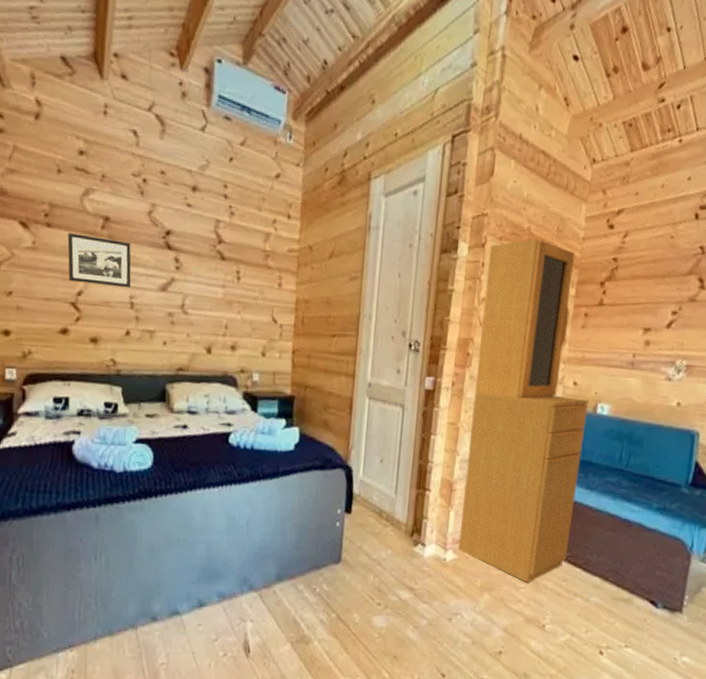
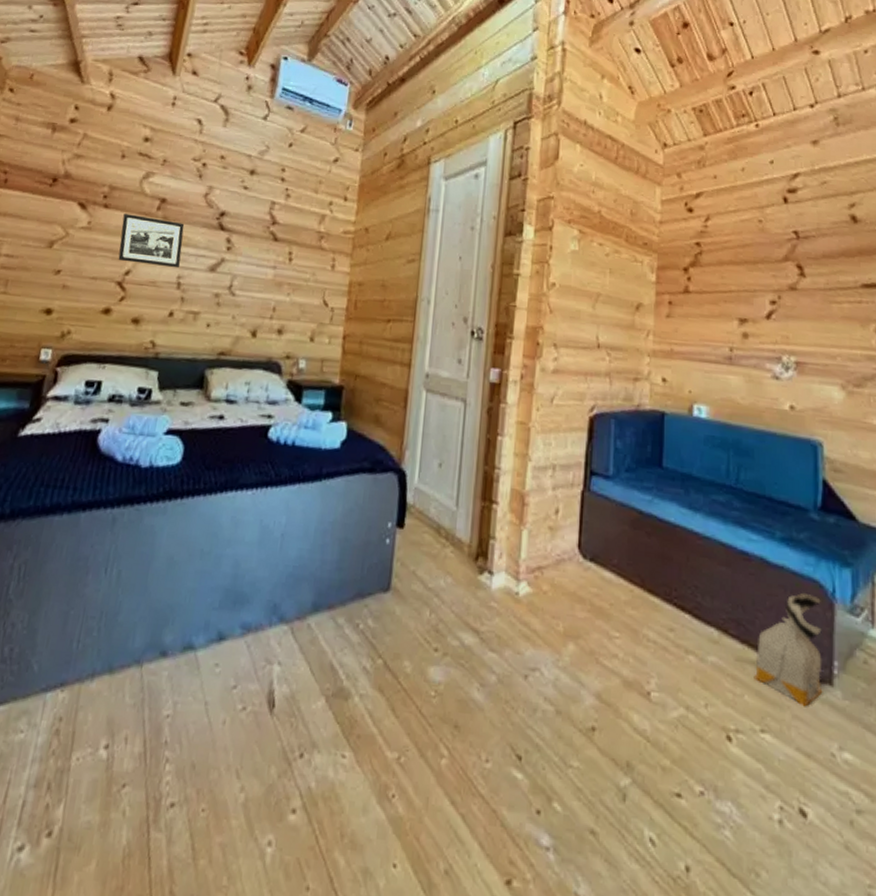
cupboard: present [458,239,590,583] -> none [533,222,683,631]
bag: none [624,548,681,629] -> present [754,592,823,707]

